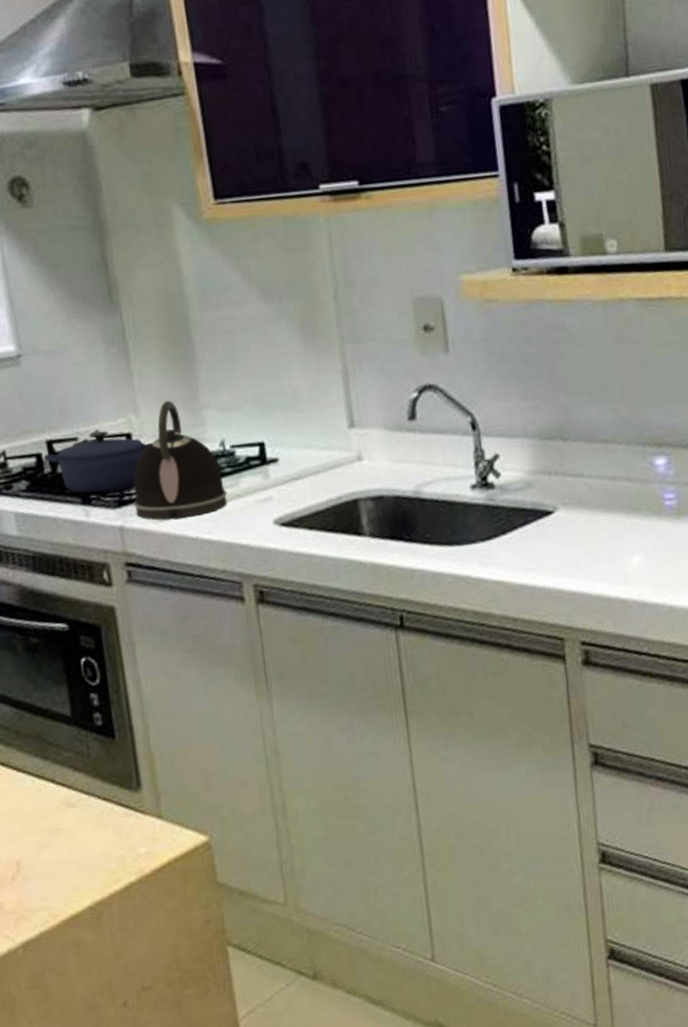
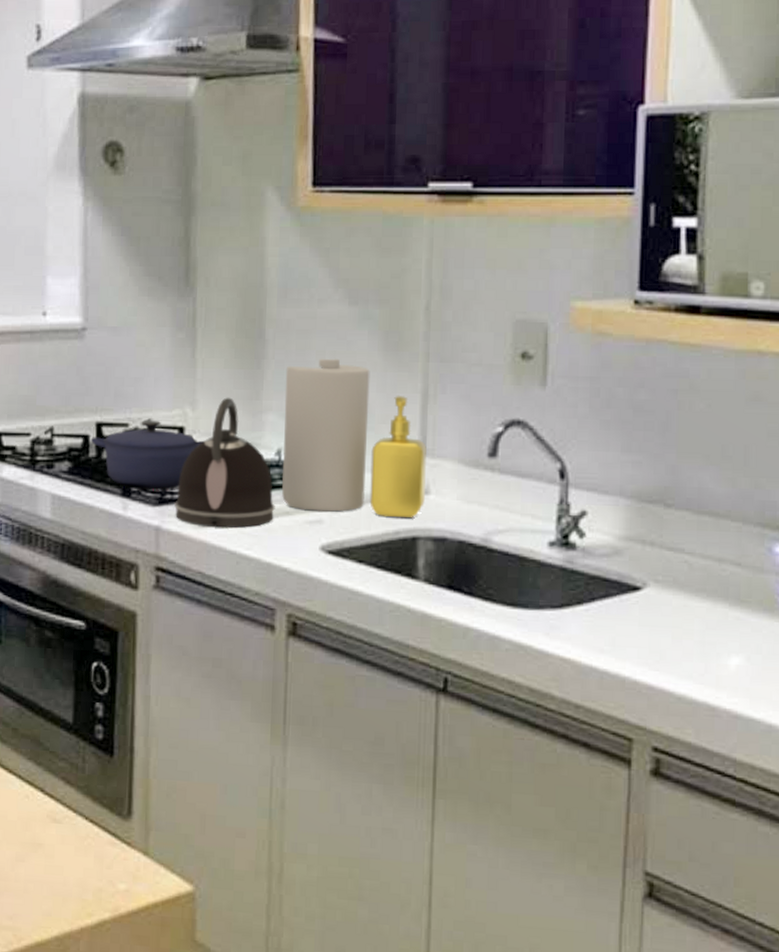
paper towel holder: none [216,352,307,491] -> present [282,358,370,512]
soap dispenser: none [305,377,360,486] -> present [369,395,427,519]

